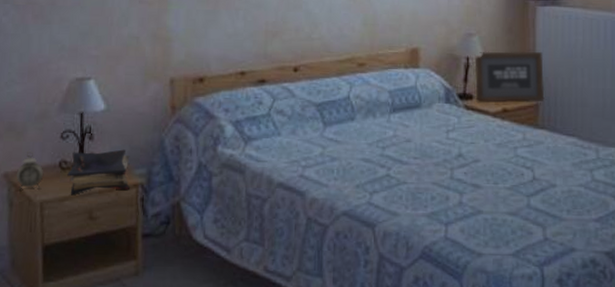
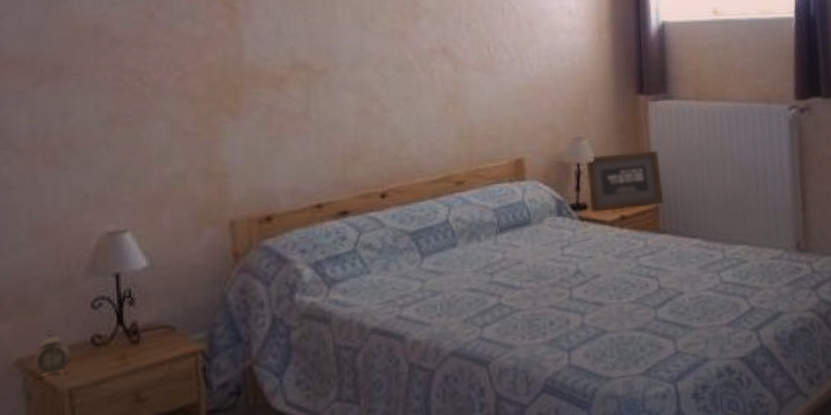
book: present [67,149,130,195] -> none [103,312,186,376]

